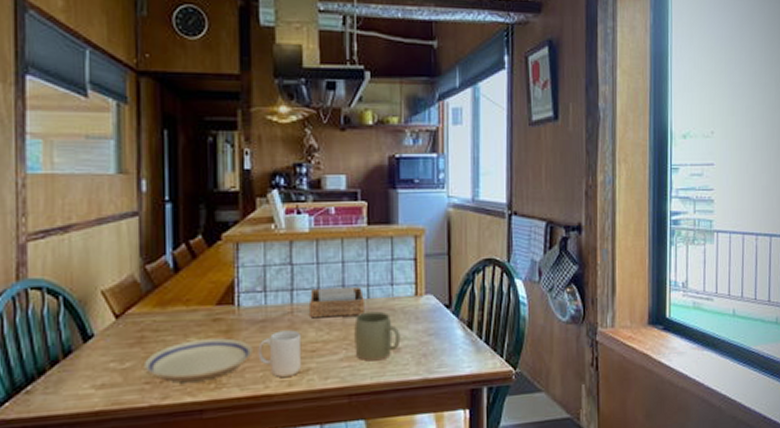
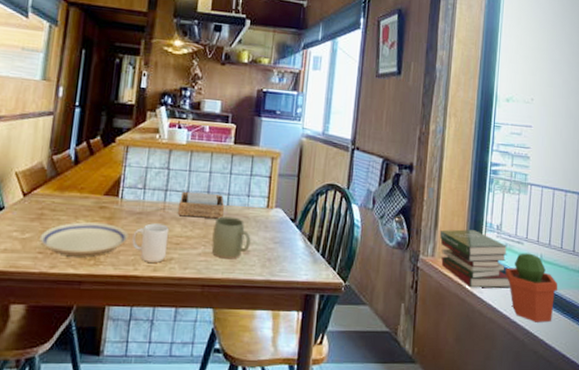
books: none [618,291,702,357] -> present [439,229,510,289]
succulent plant: none [695,309,755,386] -> present [505,253,558,323]

